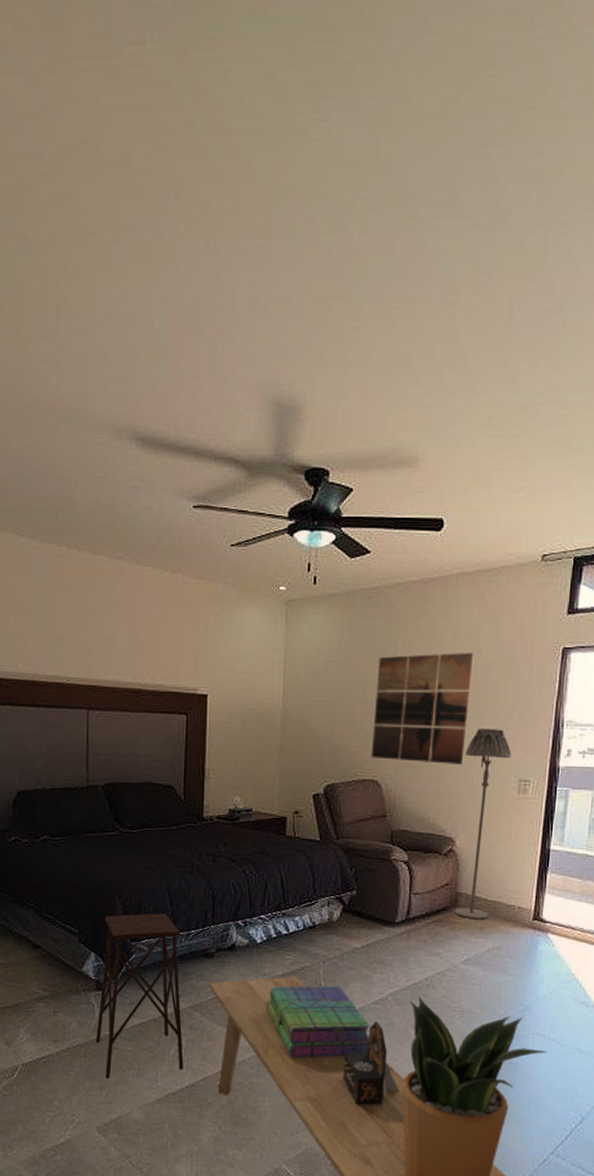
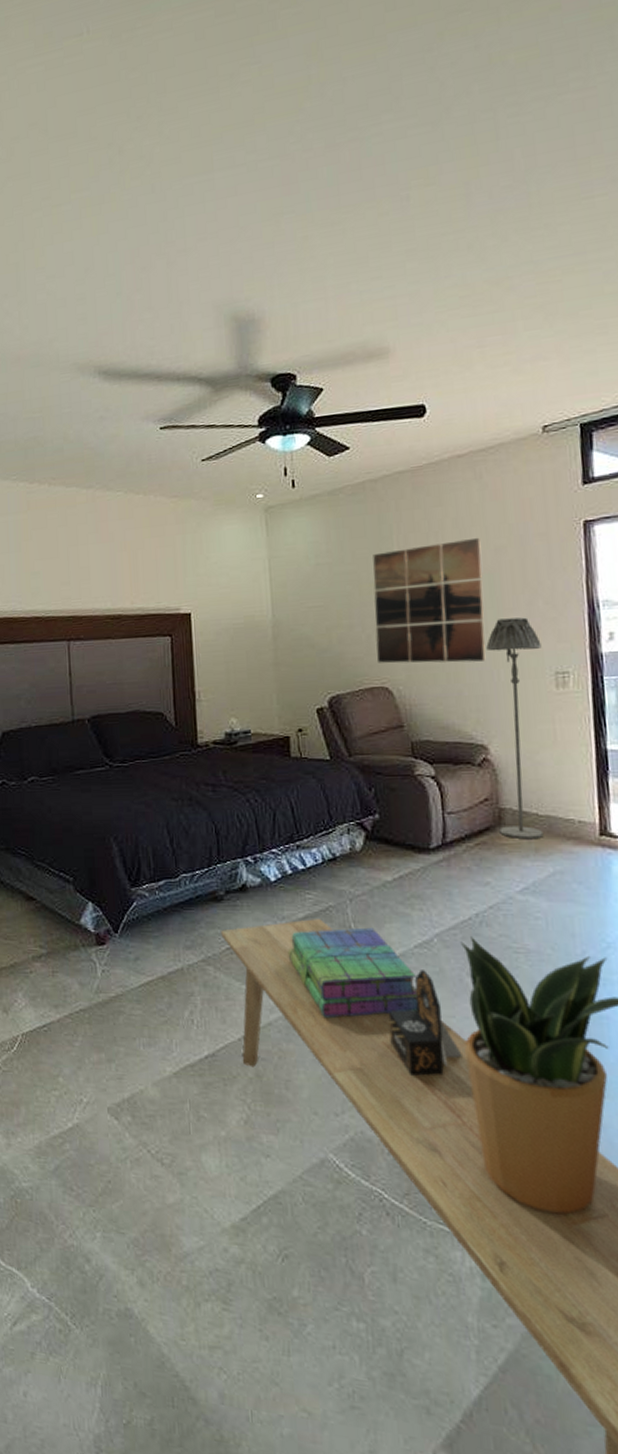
side table: present [95,913,184,1079] -> none [99,853,201,1049]

